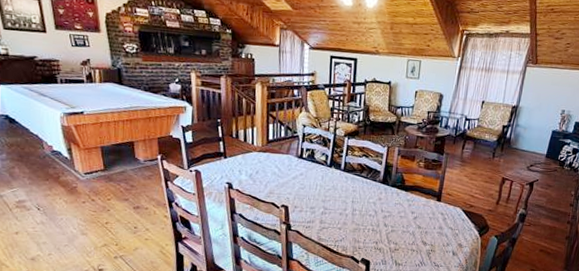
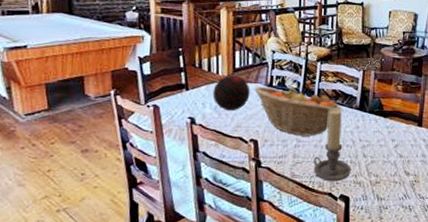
decorative orb: none [248,145,282,179] -> present [212,75,250,111]
fruit basket: none [285,157,366,205] -> present [253,86,341,136]
candle holder: none [338,181,373,247] -> present [314,109,351,182]

